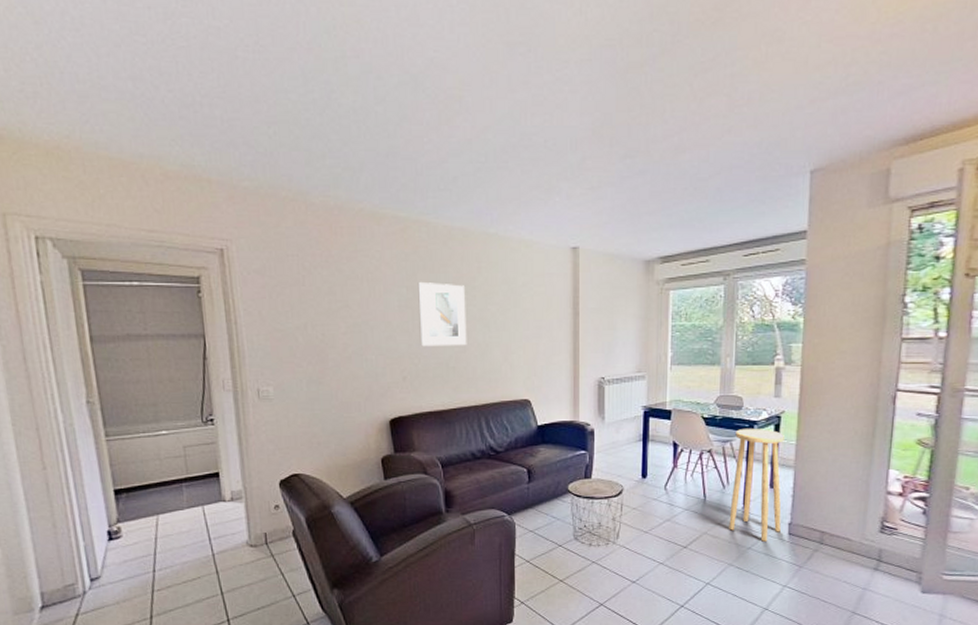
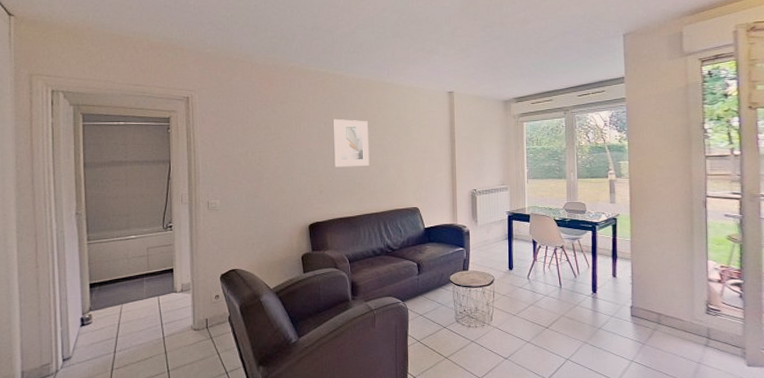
stool: present [729,429,784,542] -> none [581,228,624,322]

